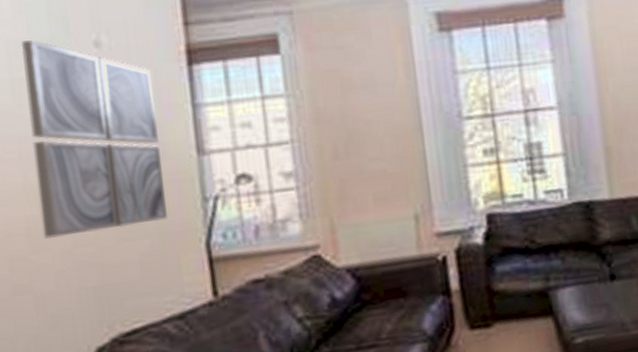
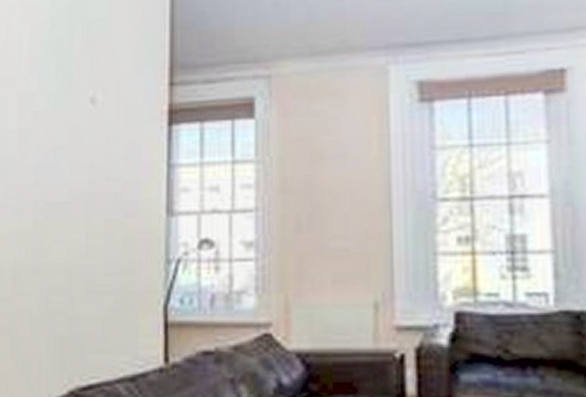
wall art: present [20,40,167,239] -> none [26,95,135,283]

